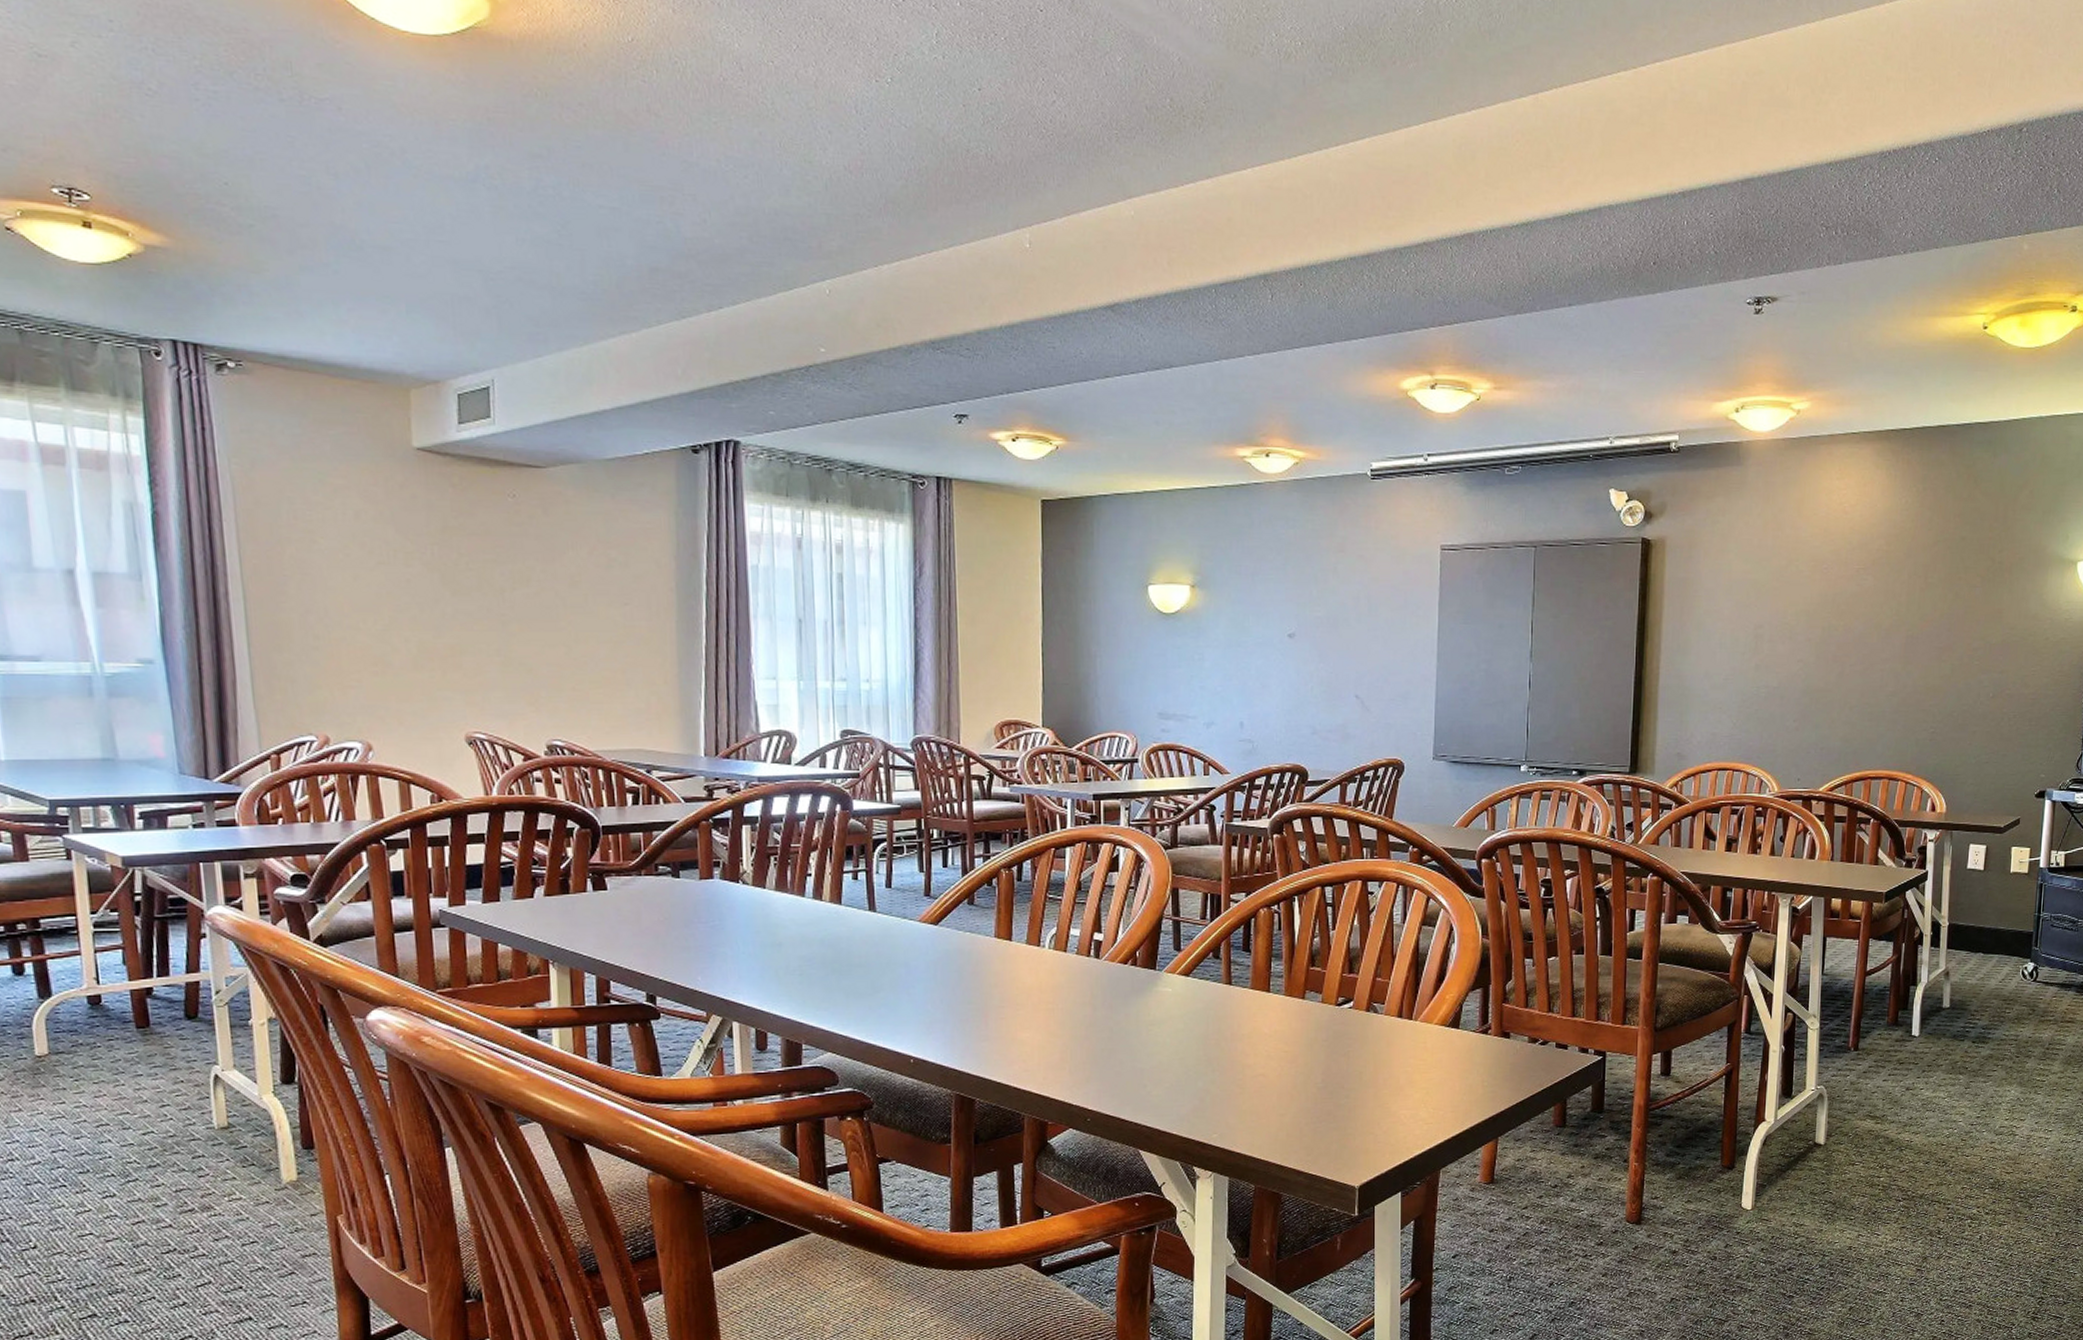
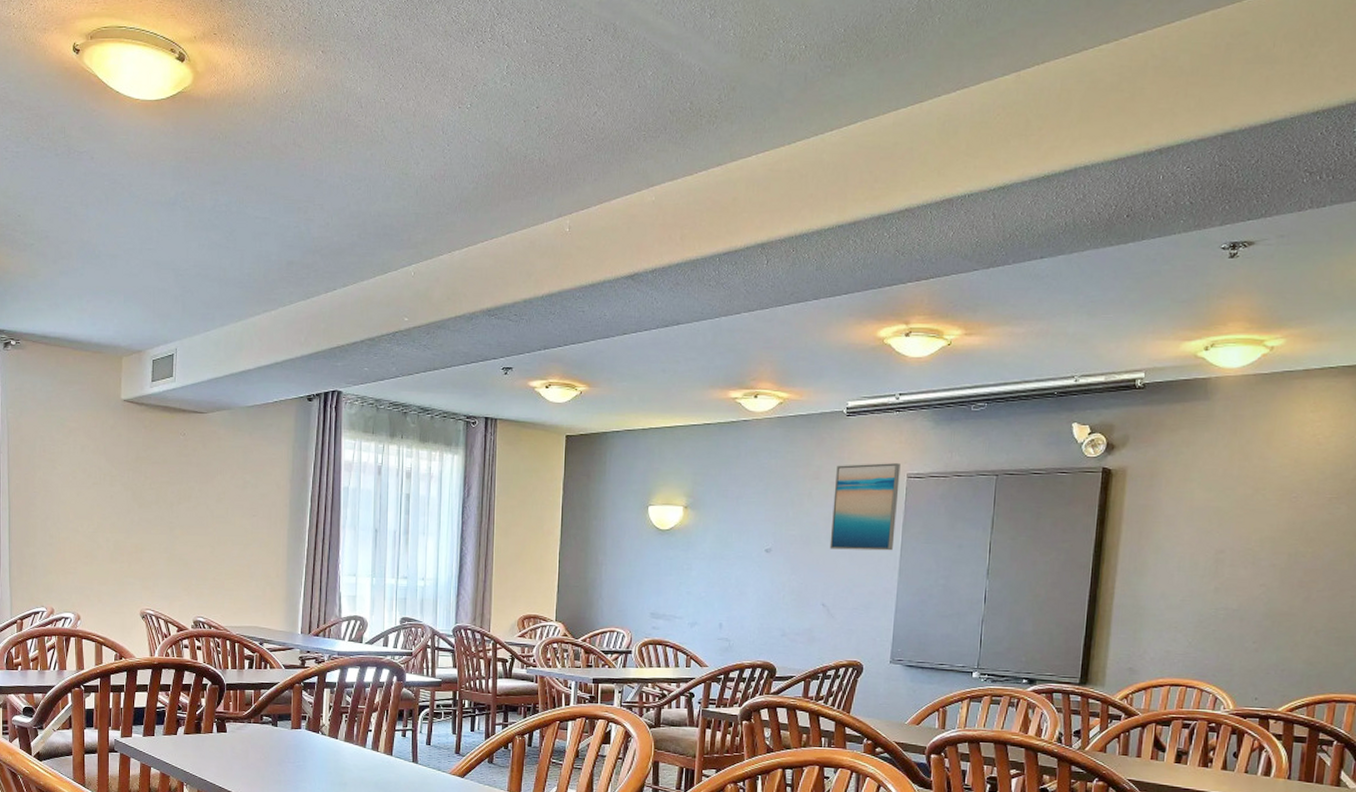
wall art: none [1360,533,1433,633] -> present [829,463,901,551]

